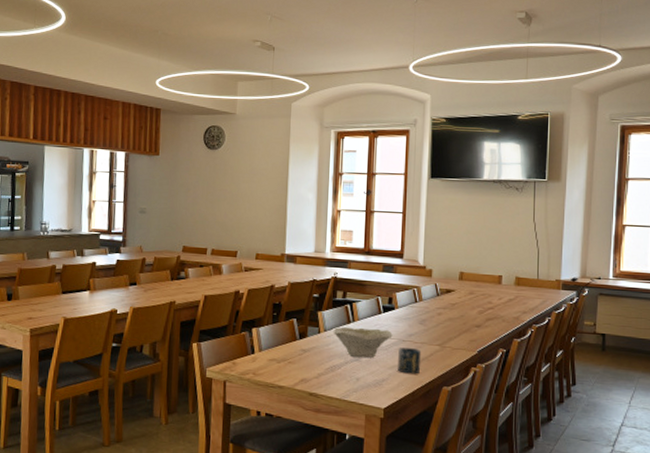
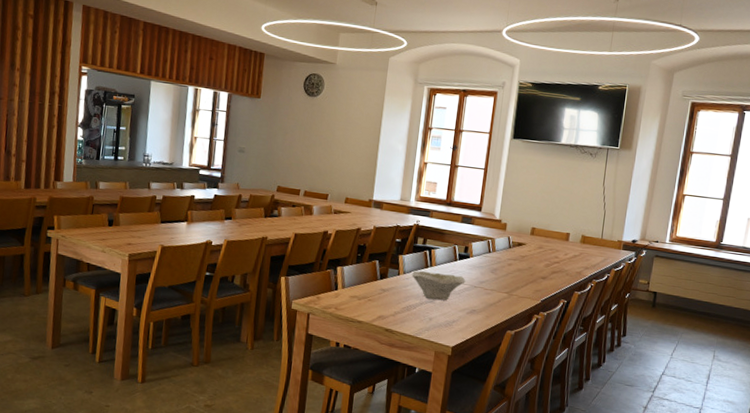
cup: present [398,347,422,374] -> none [468,293,491,318]

